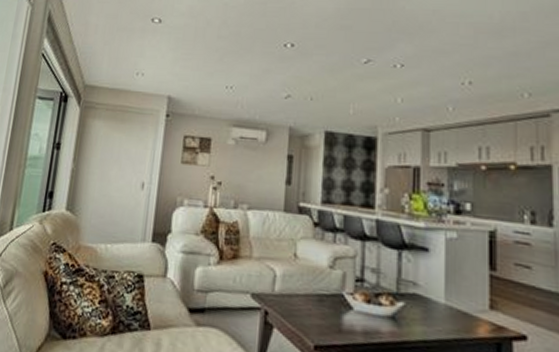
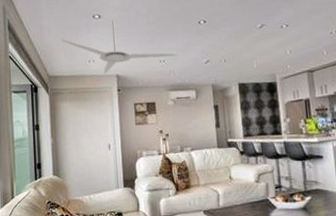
ceiling fan: none [108,27,251,94] -> present [61,20,178,75]

